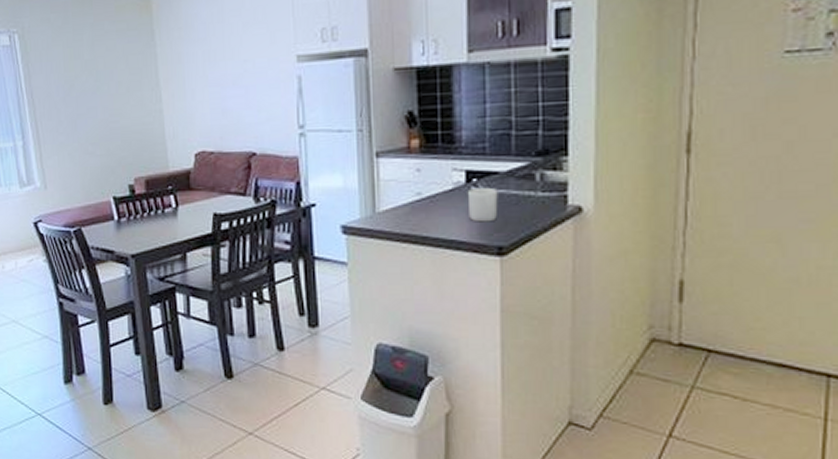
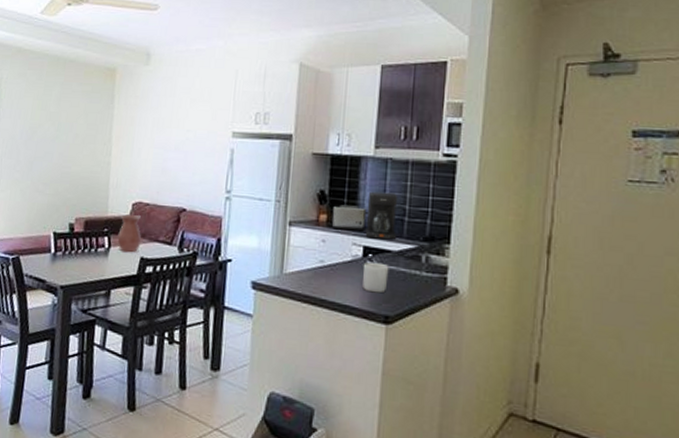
vase: none [183,167,212,210] -> present [117,214,142,253]
toaster: none [425,124,467,155] -> present [331,204,368,232]
coffee maker: none [466,103,504,161] -> present [365,191,398,240]

